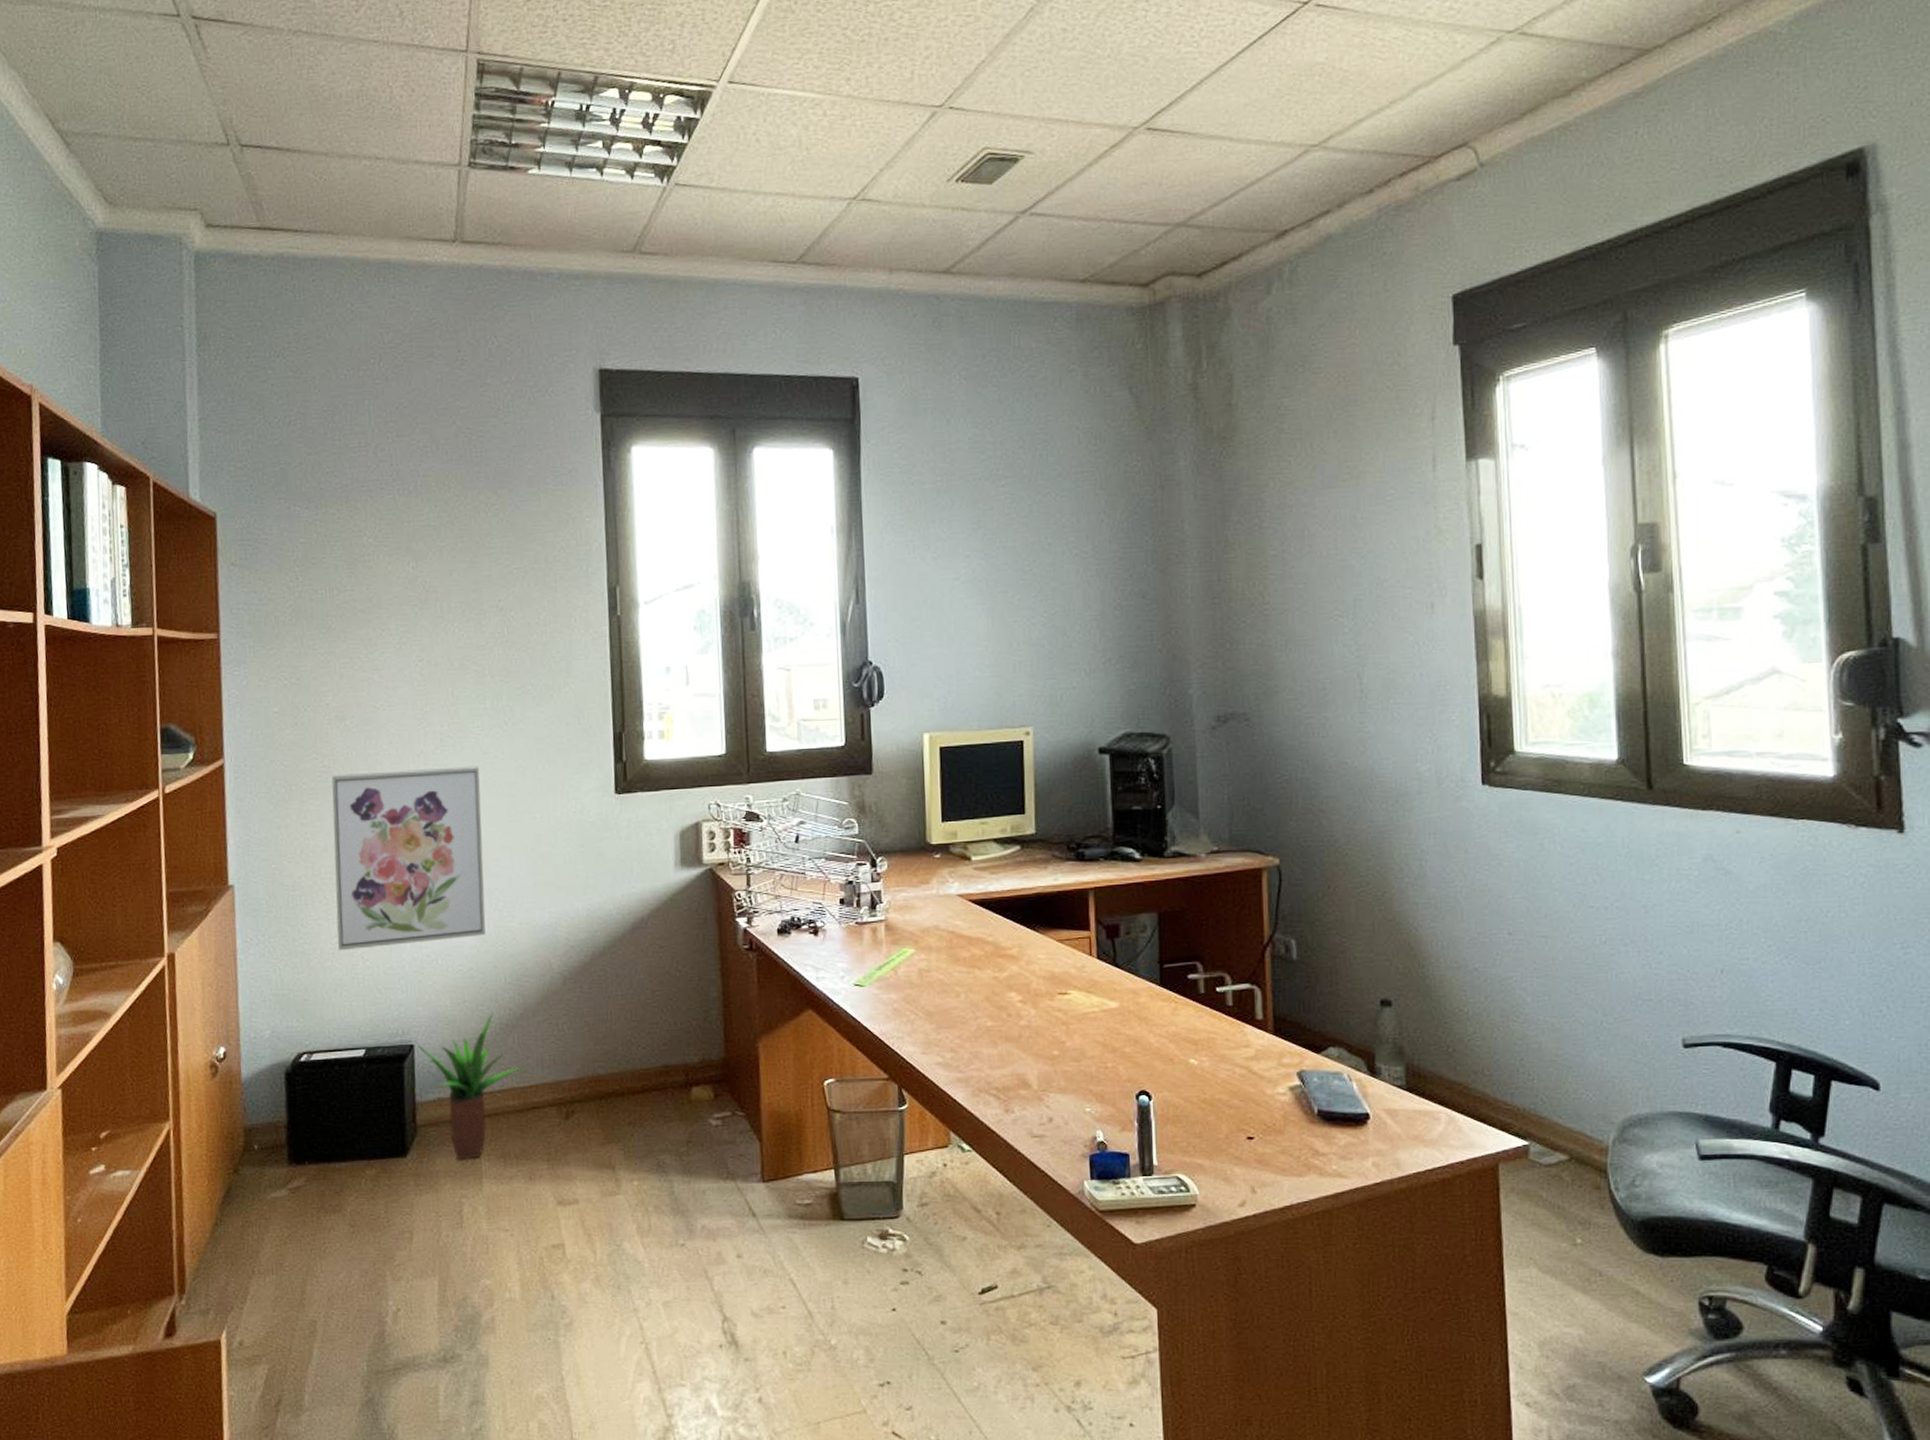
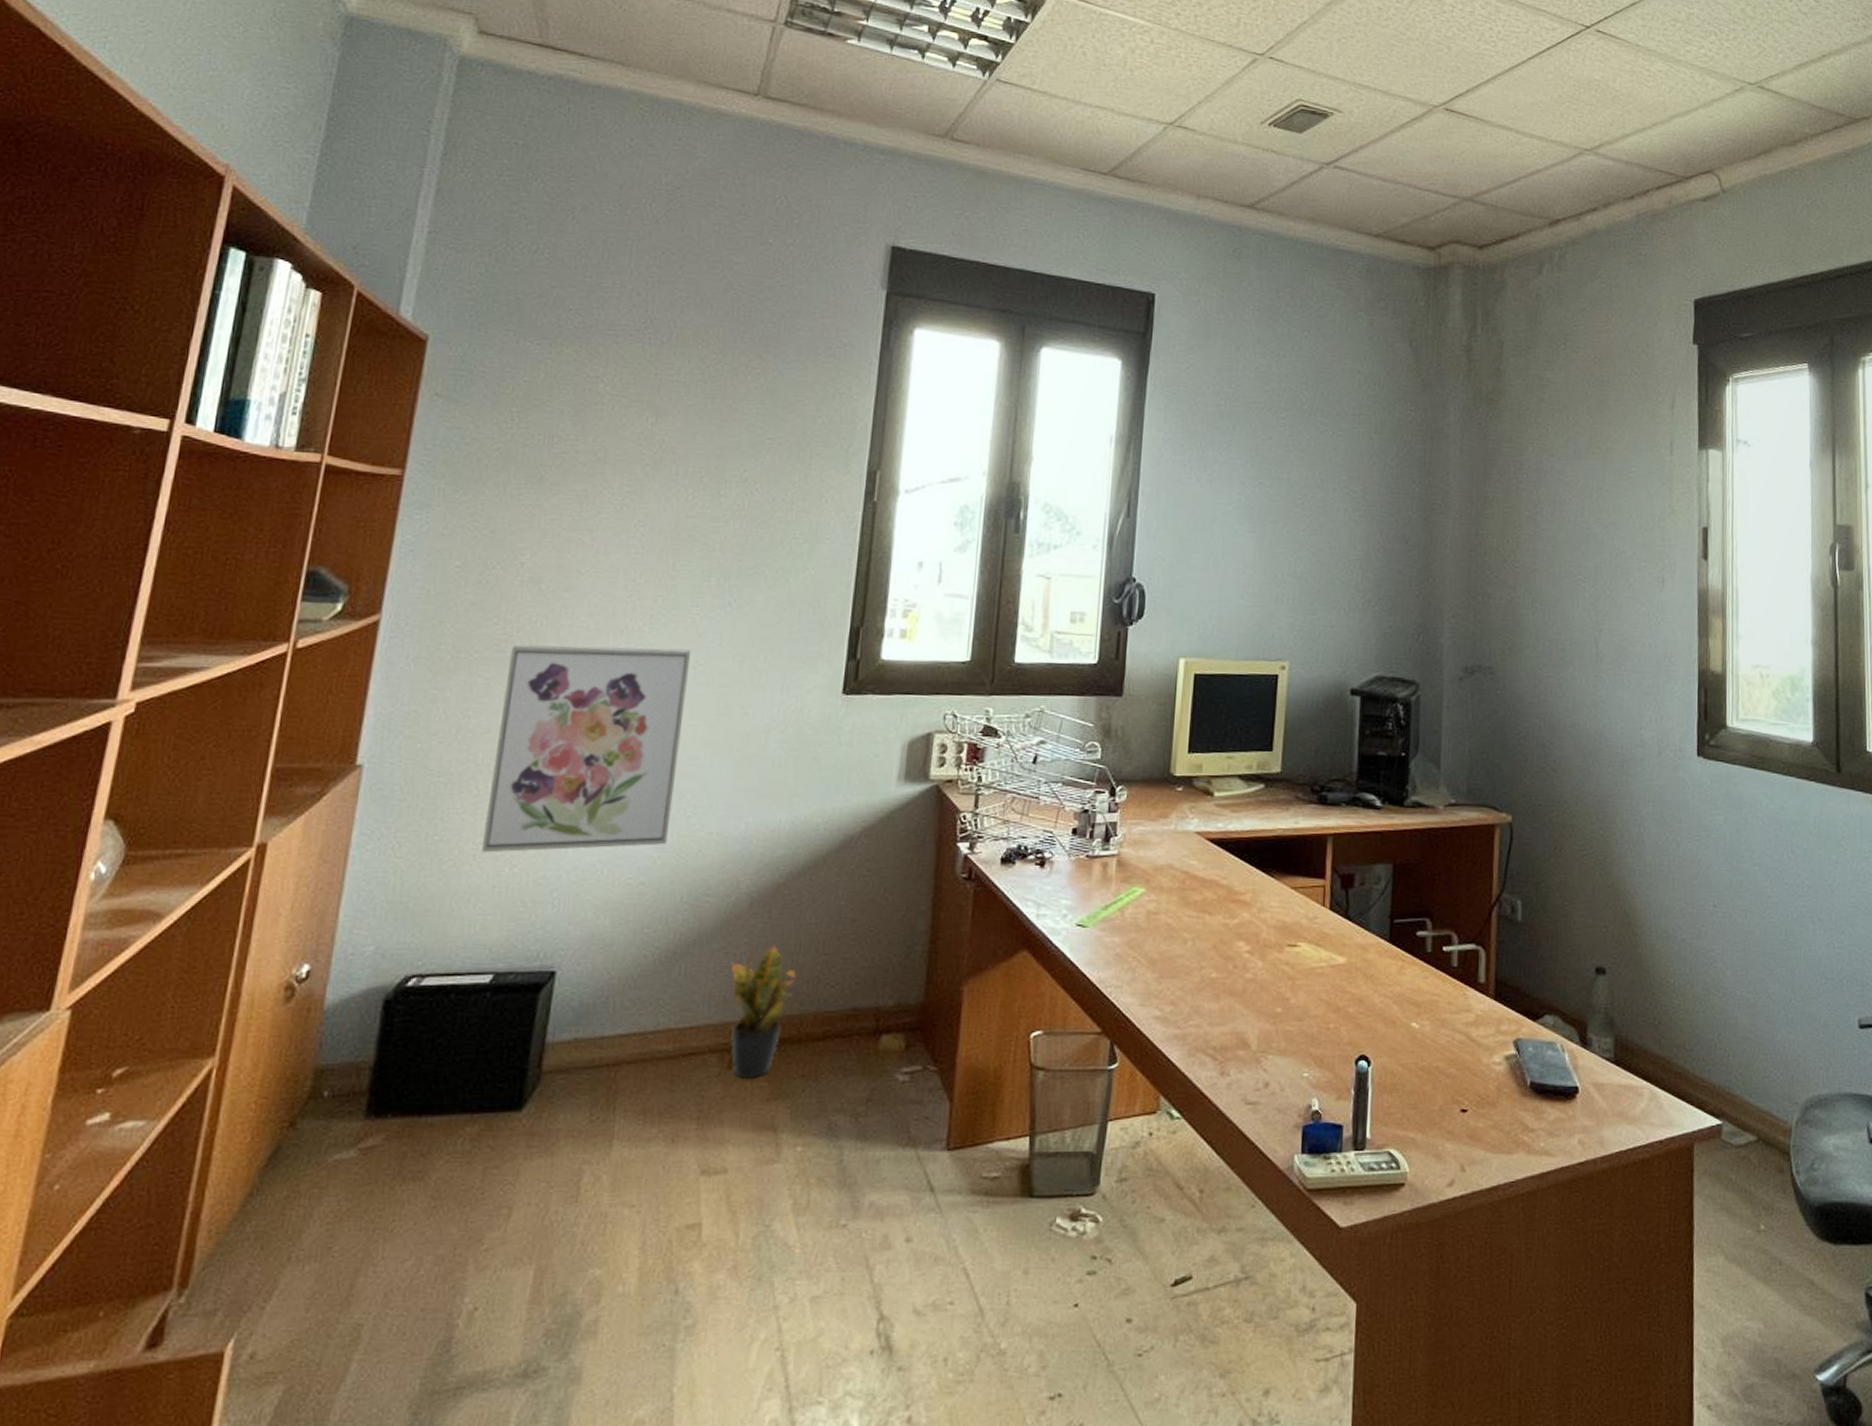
potted plant: present [415,1014,528,1161] -> none [558,938,692,1118]
potted plant: none [556,1015,612,1127] -> present [731,945,797,1078]

